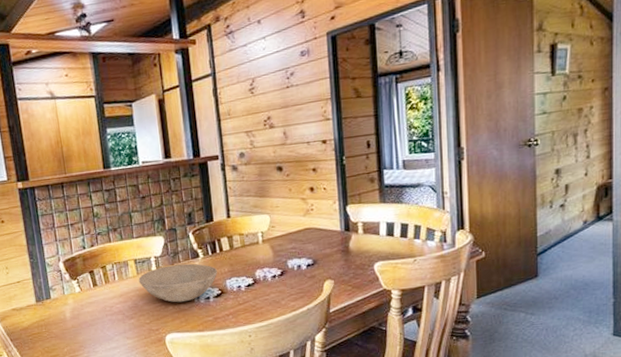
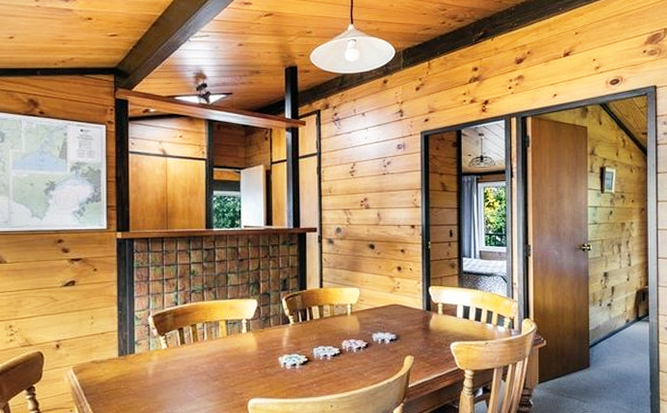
bowl: present [138,263,218,303] -> none [227,329,306,367]

